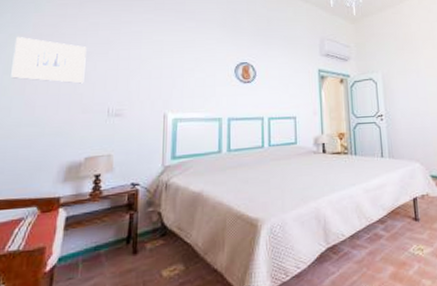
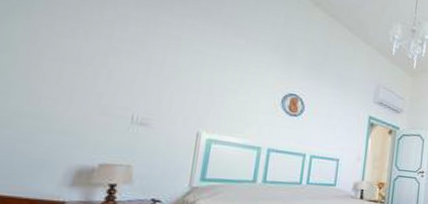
wall art: present [11,36,87,84] -> none [11,10,113,82]

